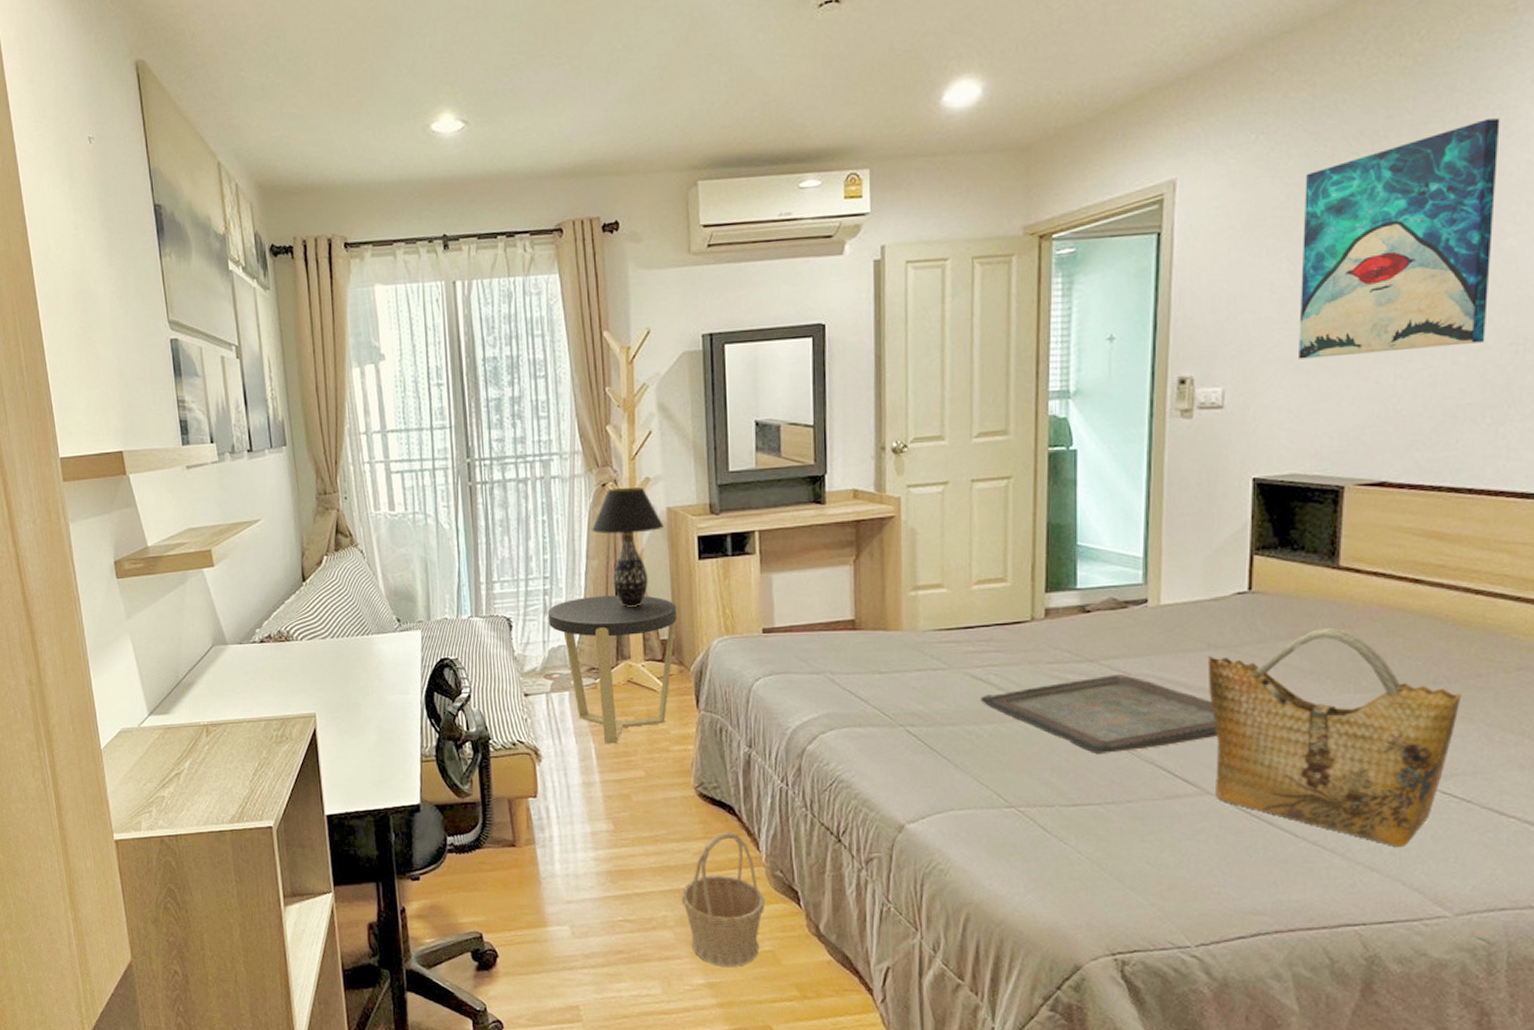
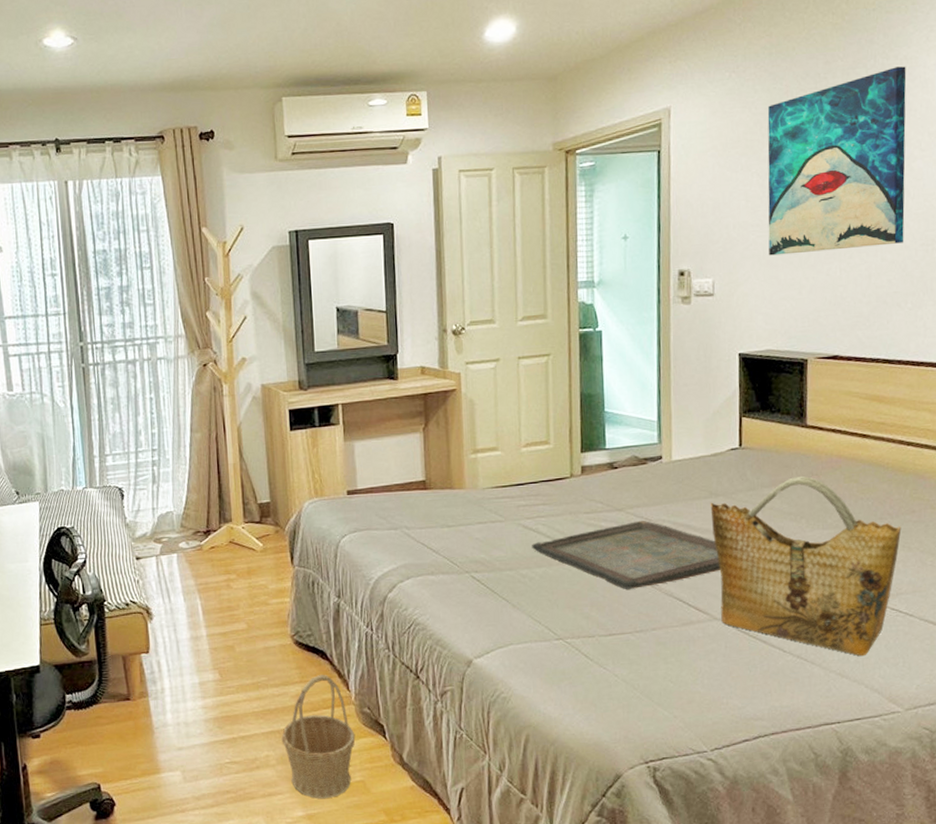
side table: present [548,595,677,744] -> none [157,464,273,601]
table lamp: present [592,487,664,607] -> none [195,367,259,475]

